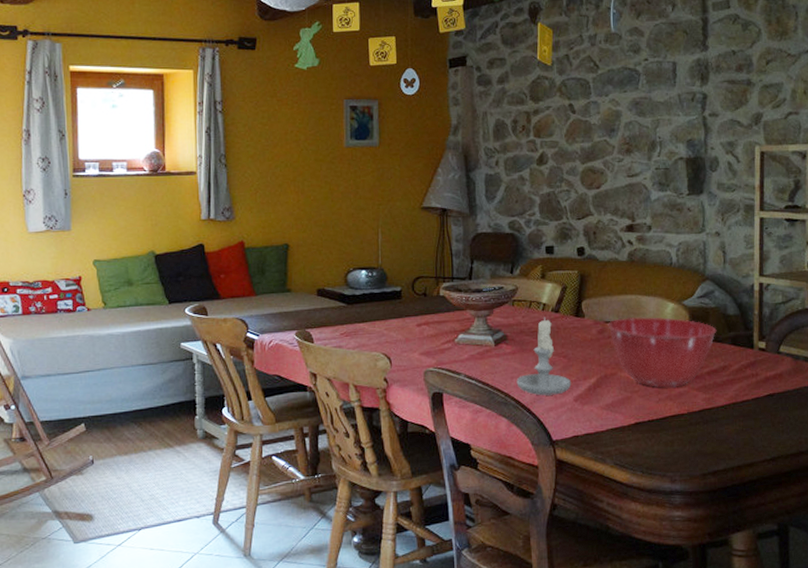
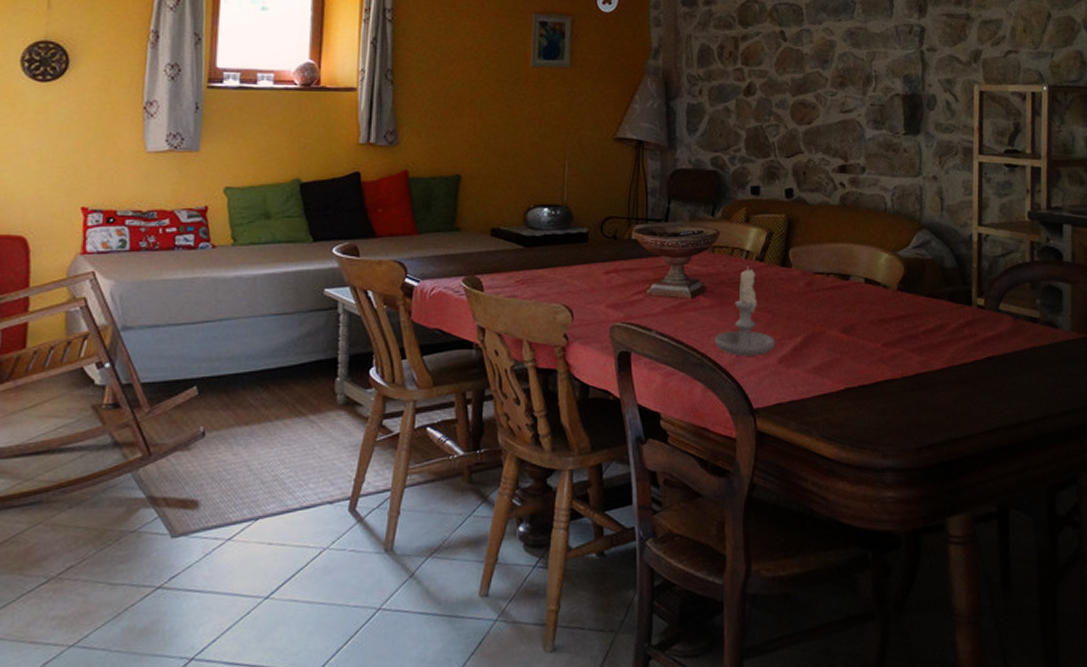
mixing bowl: present [608,317,717,388] -> none [817,268,933,349]

